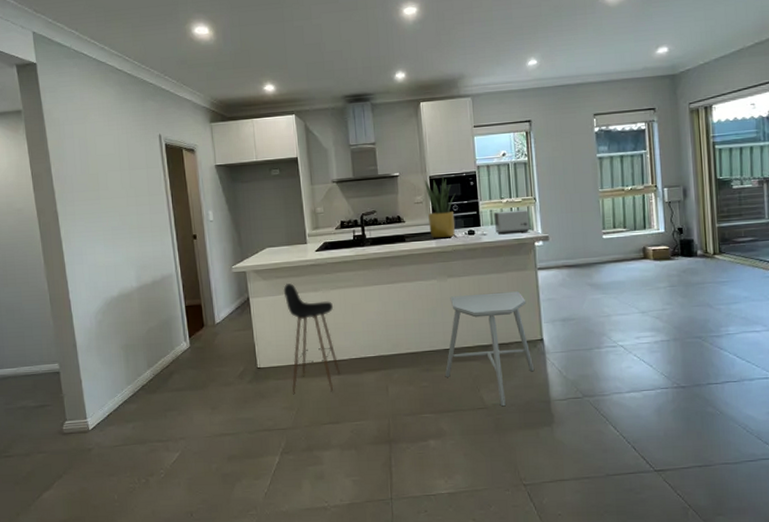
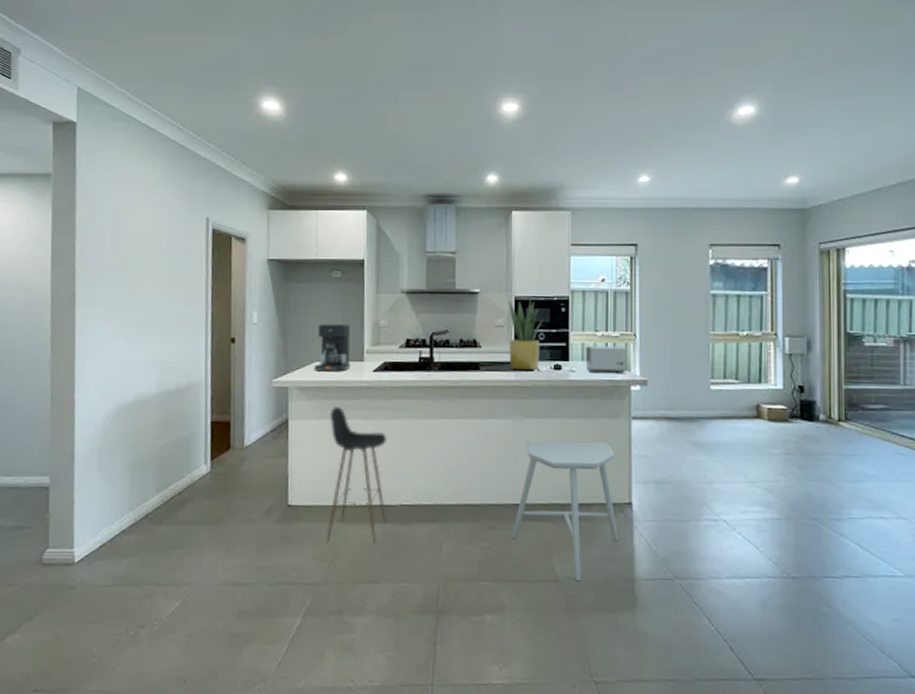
coffee maker: none [265,214,296,256] -> present [314,323,351,372]

